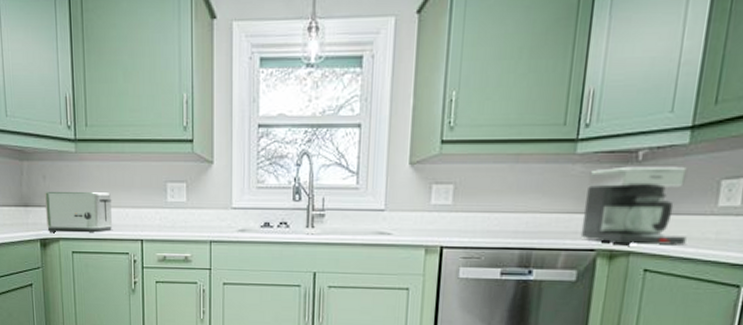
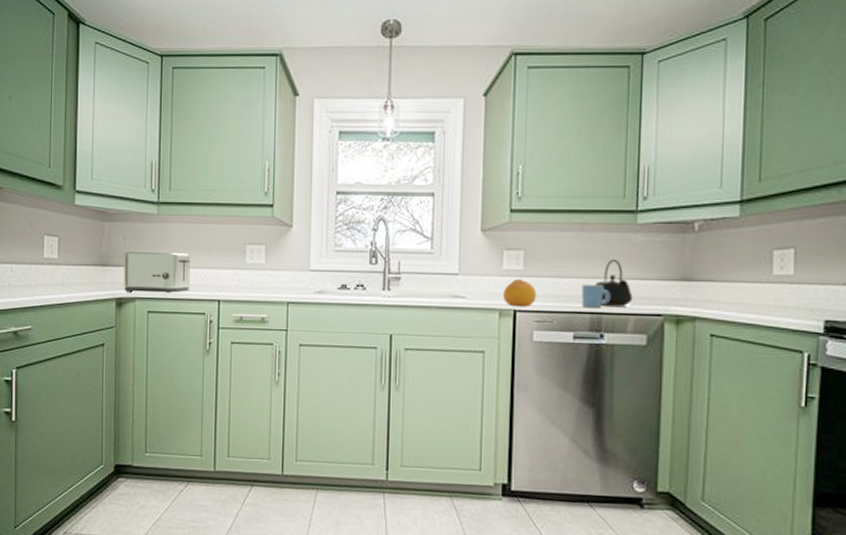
fruit: none [430,214,465,244] -> present [503,278,536,307]
mug: none [511,219,542,245] -> present [581,284,610,310]
kettle: none [526,191,566,243] -> present [595,259,633,308]
coffee maker: present [580,166,688,245] -> none [647,236,747,312]

